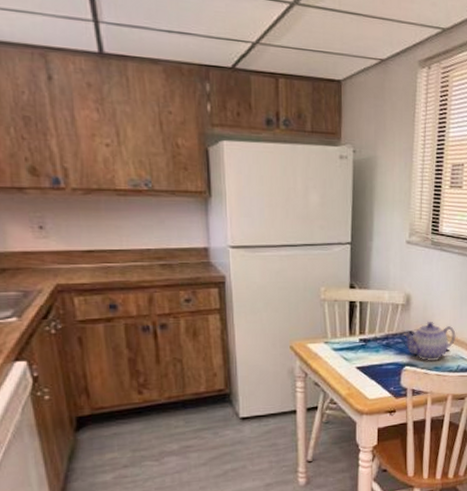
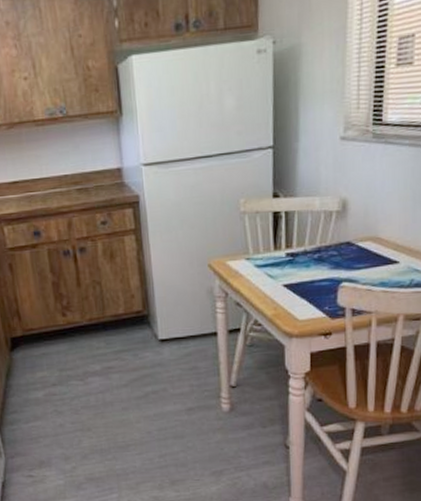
teapot: present [403,322,456,362] -> none [338,229,408,276]

